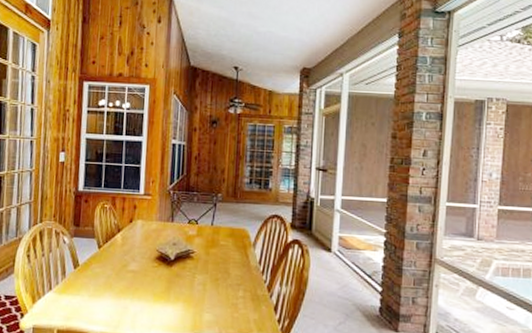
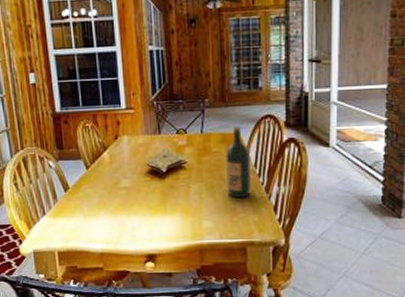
wine bottle: none [230,222,256,293] -> present [226,126,252,197]

